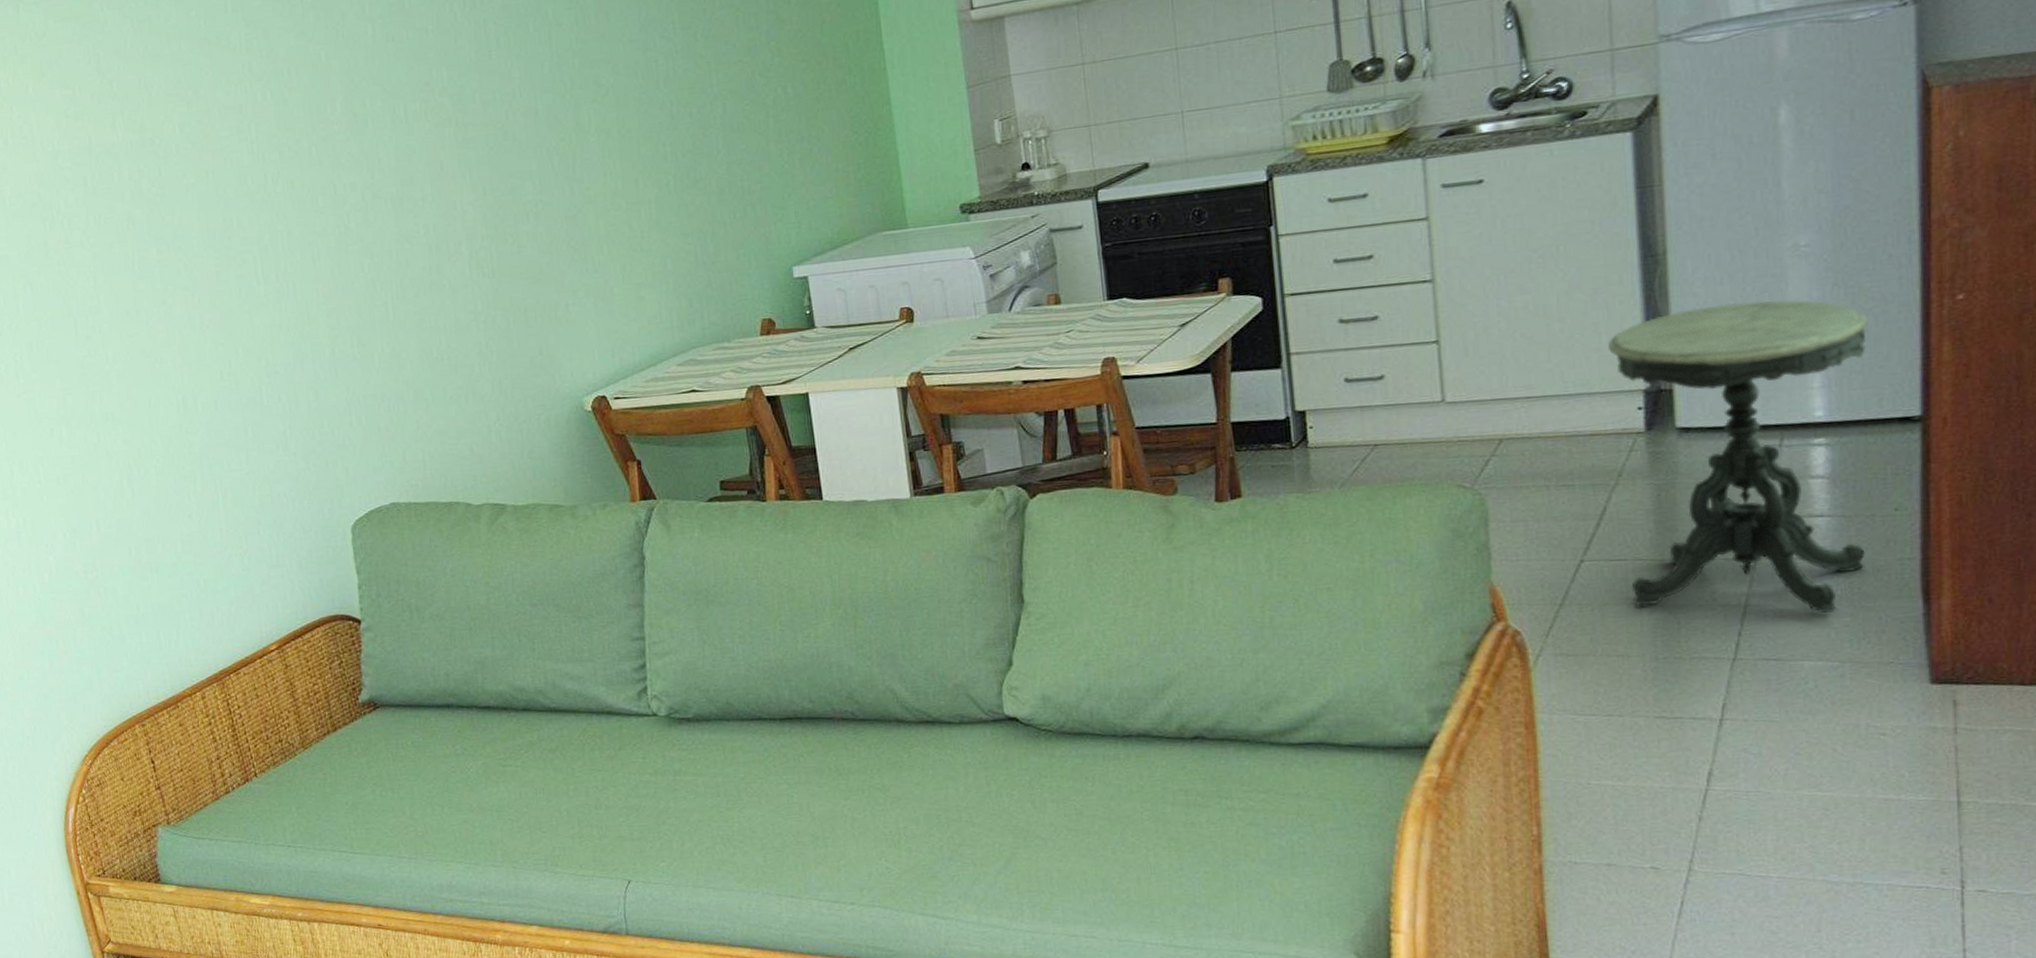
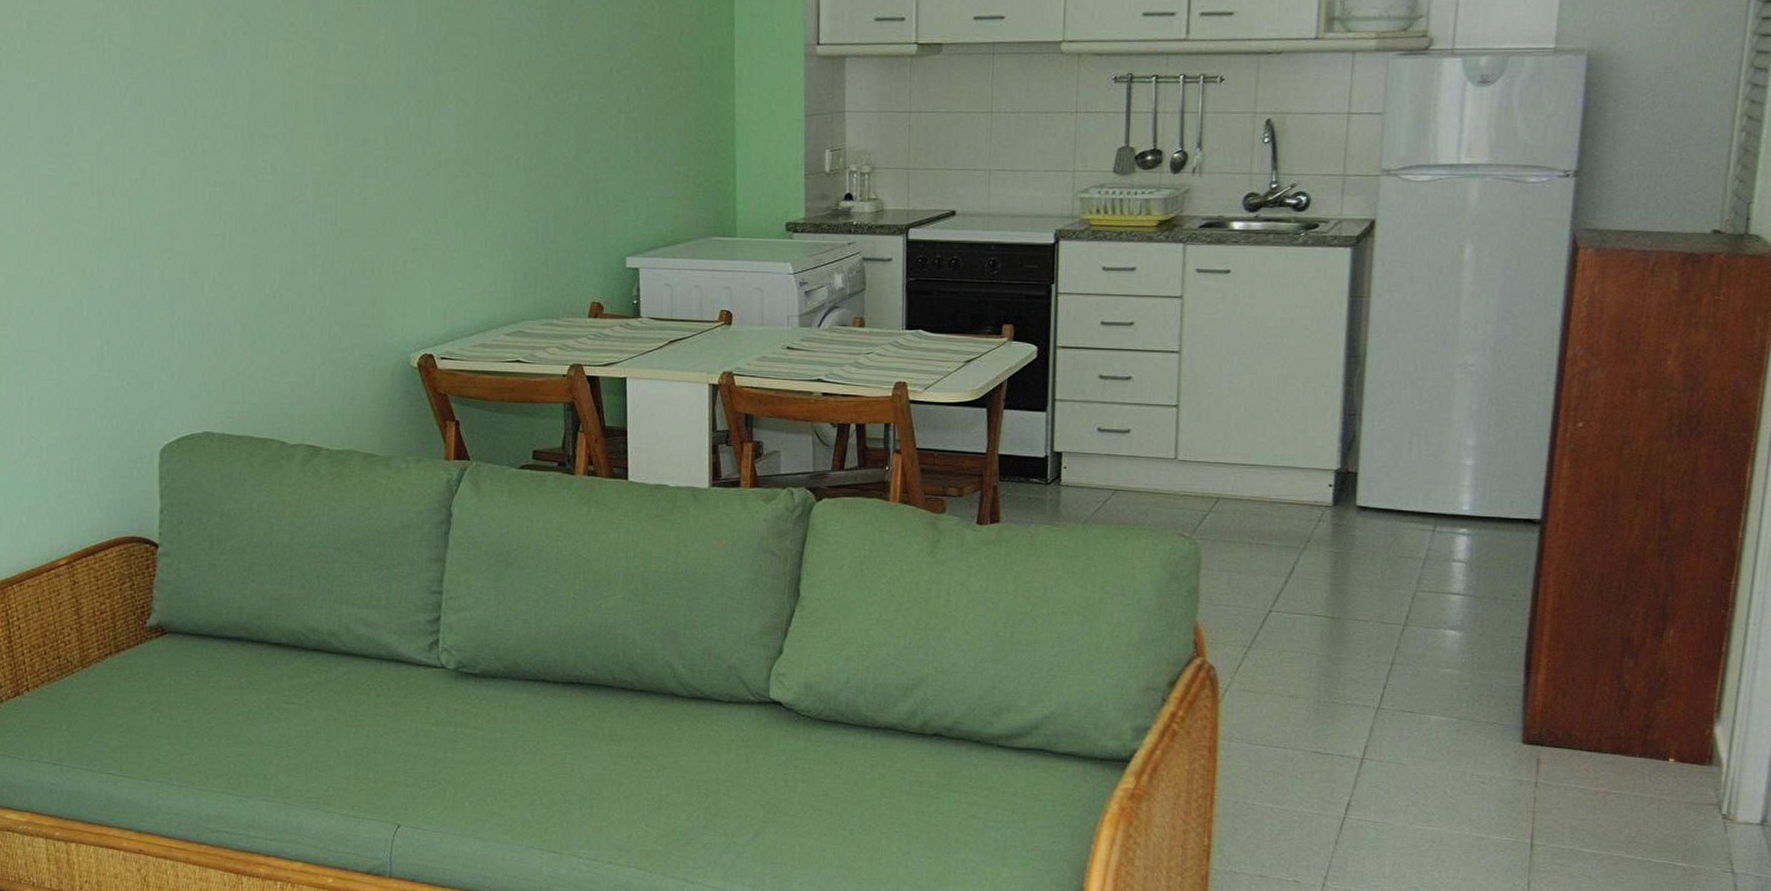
side table: present [1607,299,1869,614] -> none [1305,406,1512,677]

